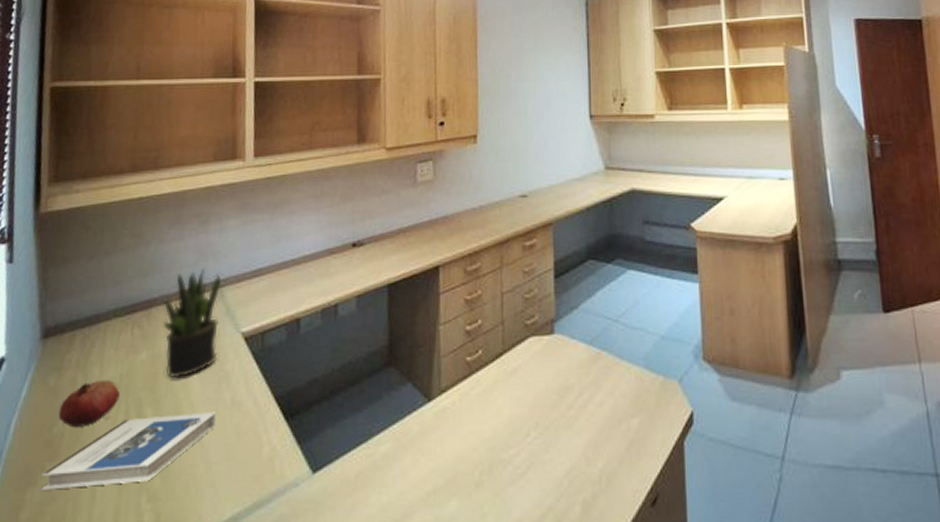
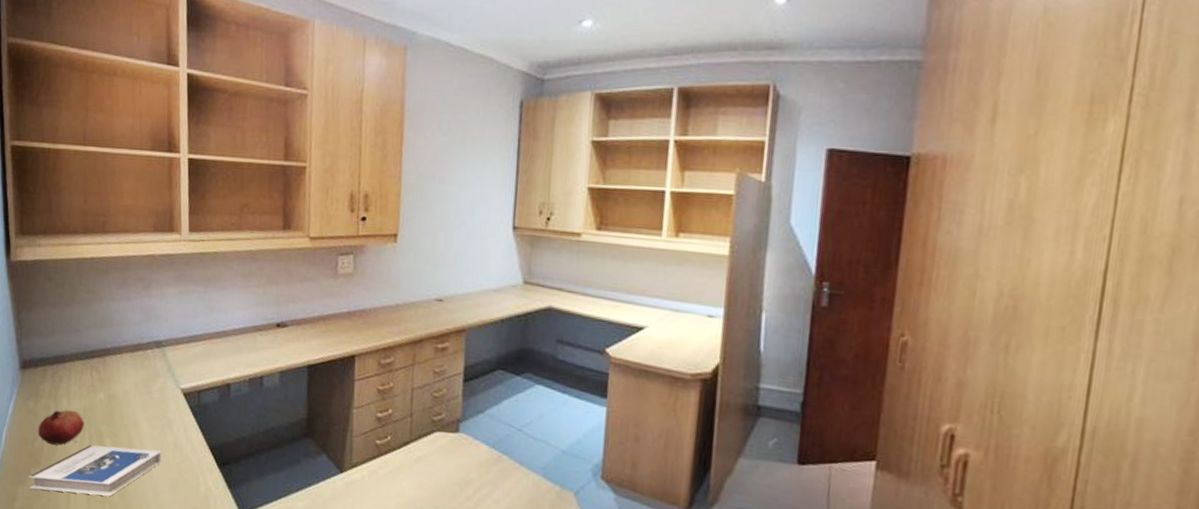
potted plant: present [162,268,222,379] -> none [115,328,164,419]

